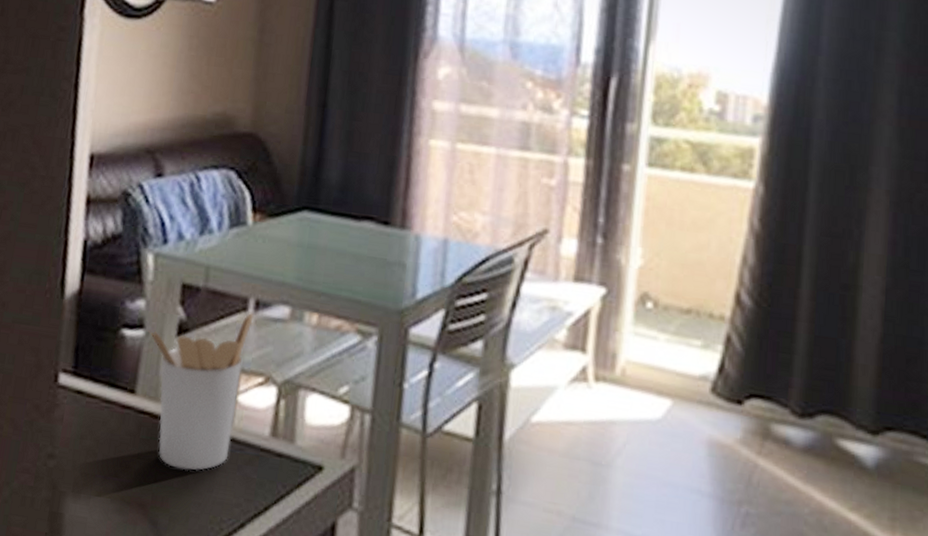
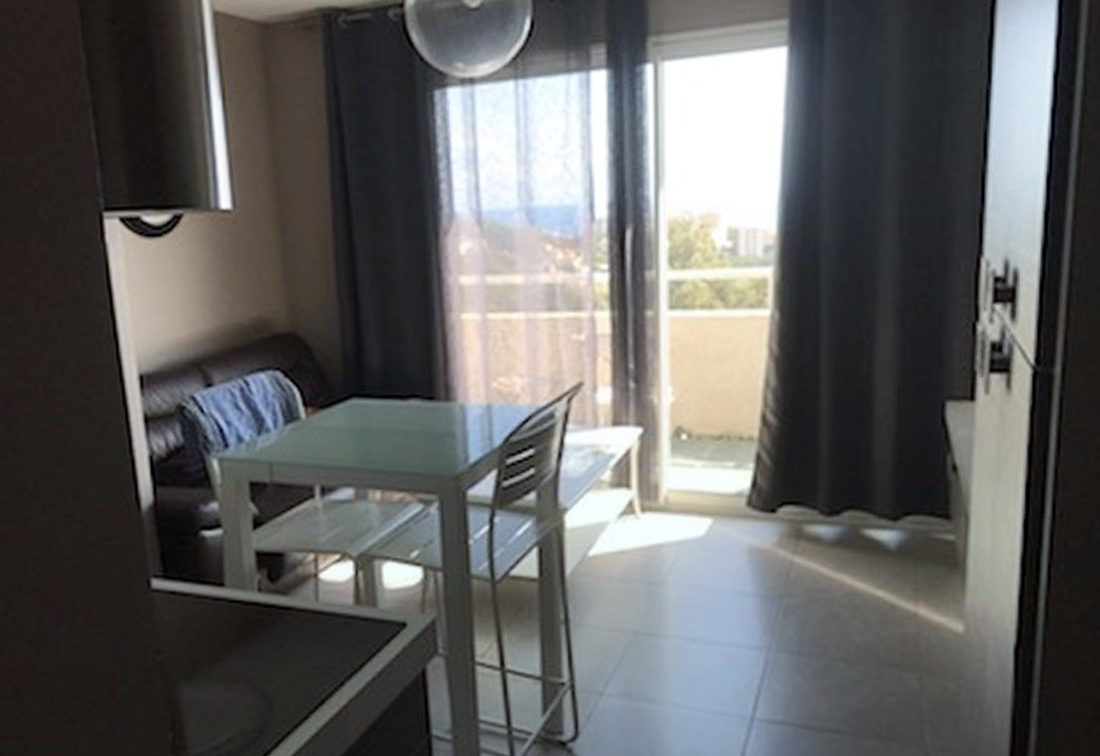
utensil holder: present [148,312,254,470] -> none [226,498,322,645]

